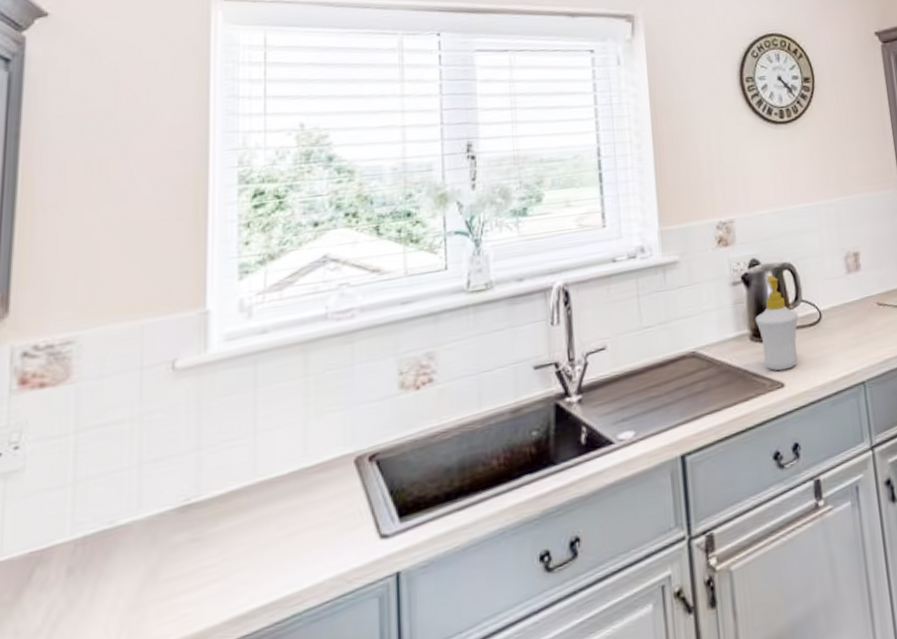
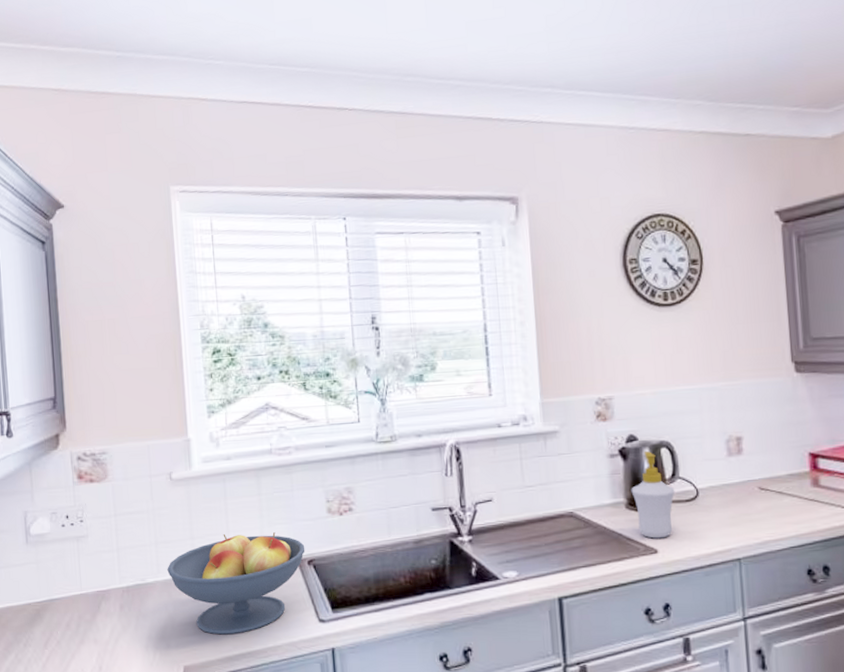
fruit bowl: none [154,424,366,586] -> present [167,532,305,635]

